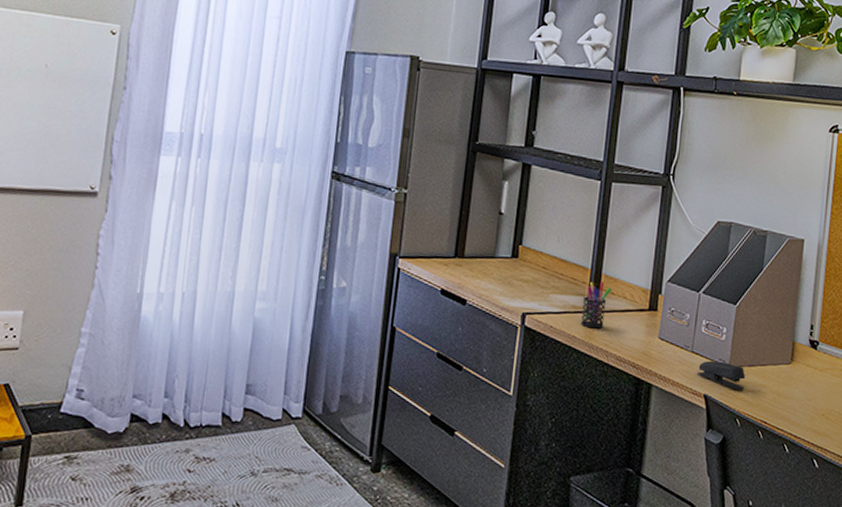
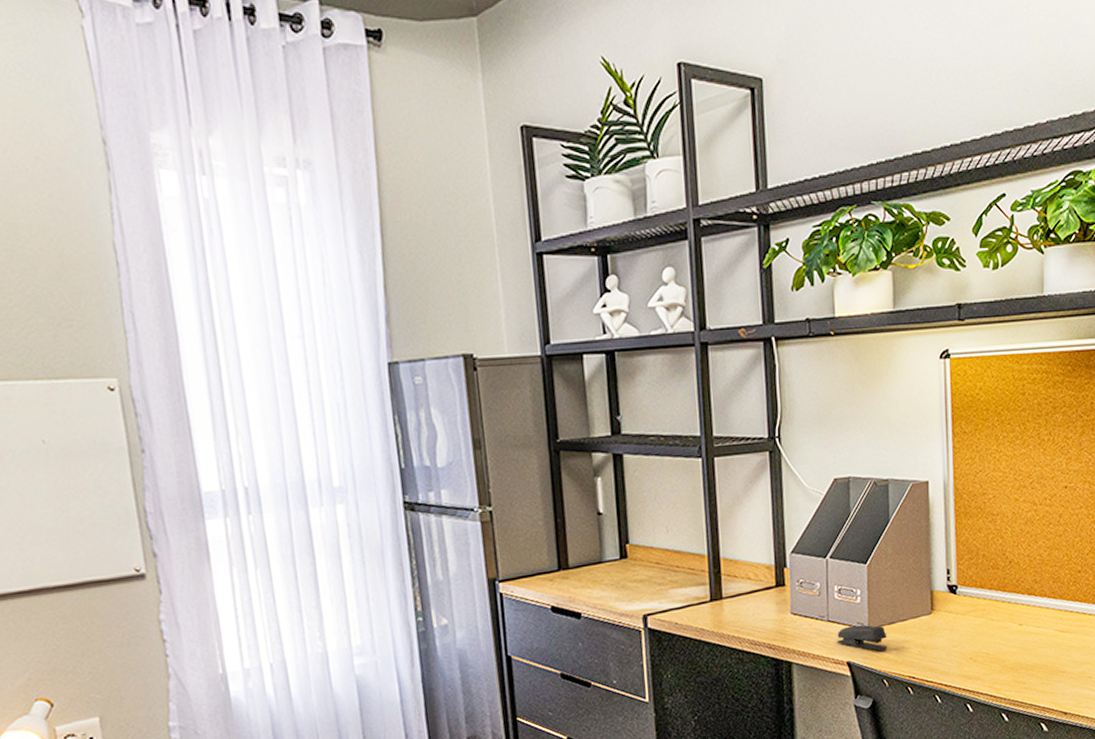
pen holder: present [580,281,612,329] -> none [705,566,734,617]

